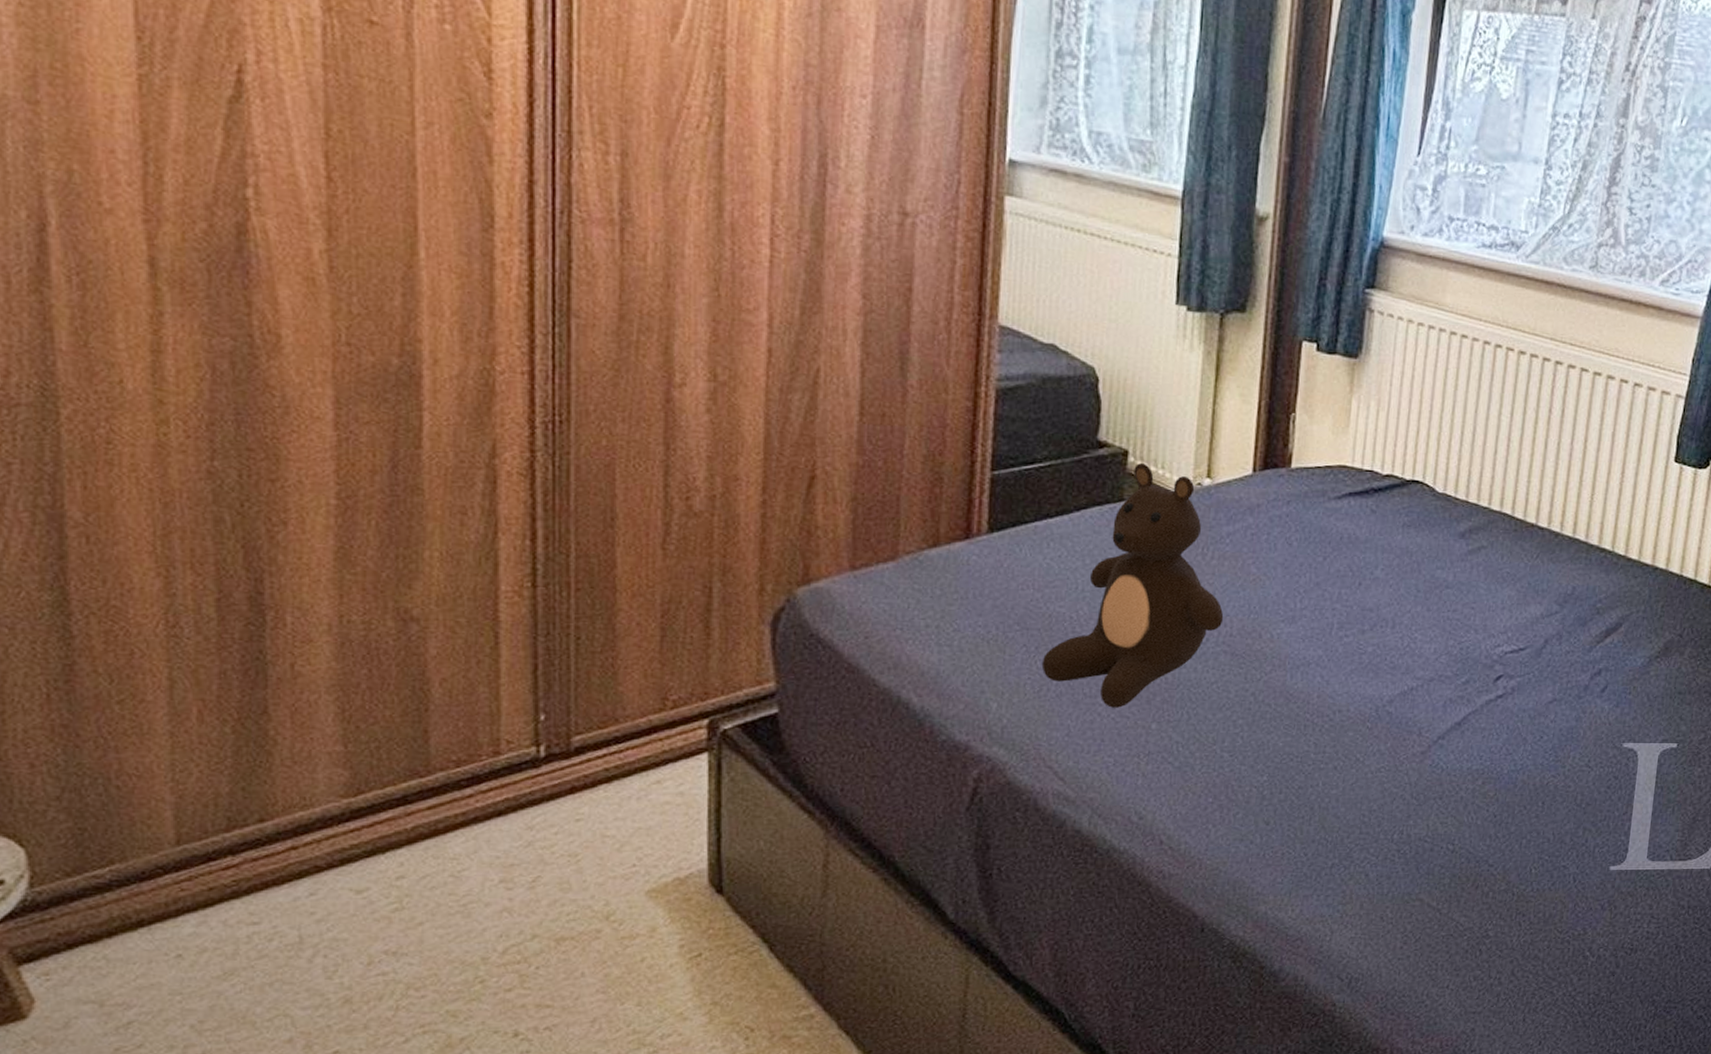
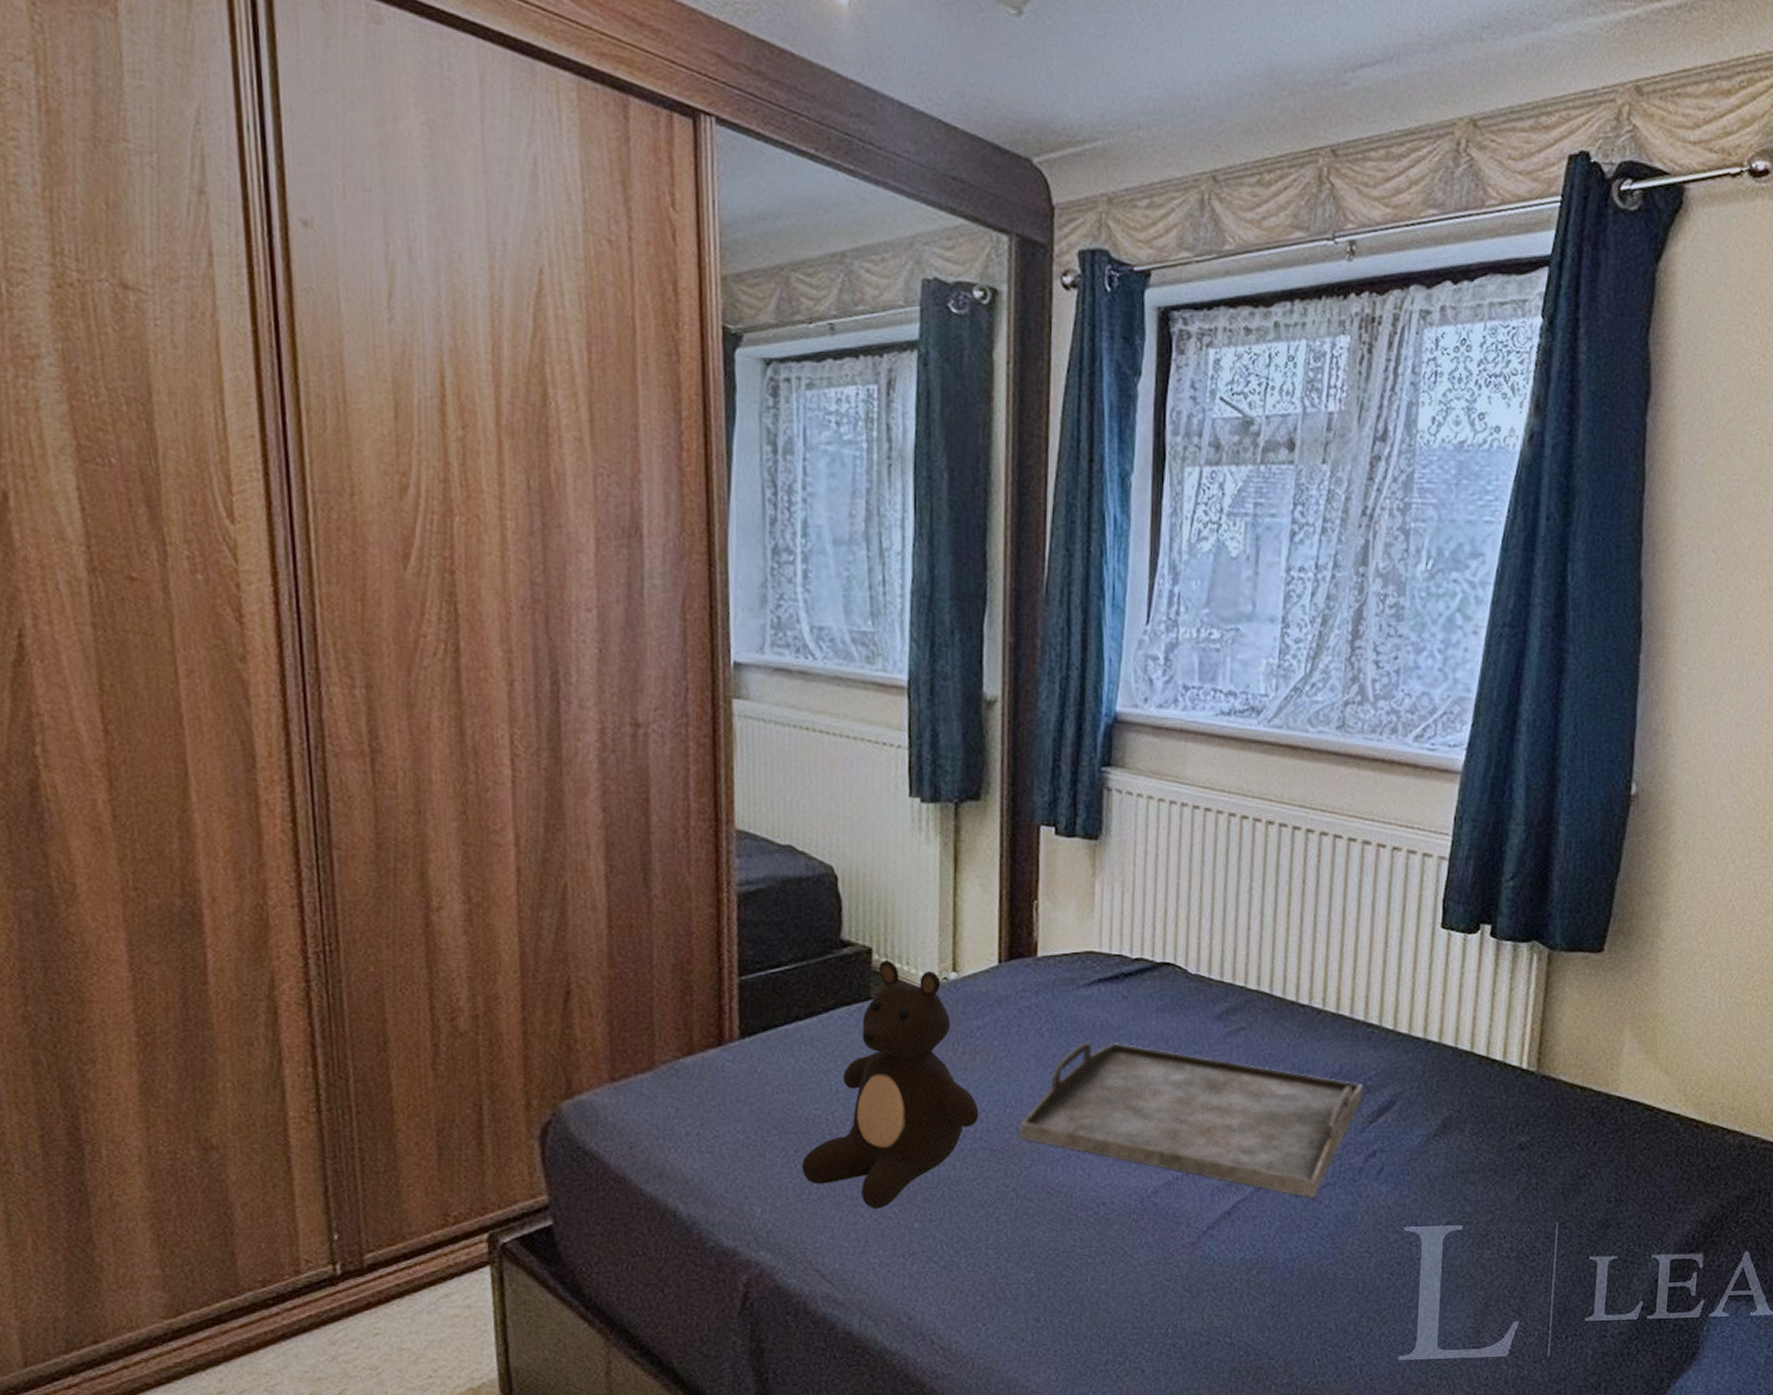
serving tray: none [1262,553,1594,714] -> present [1020,1042,1364,1199]

